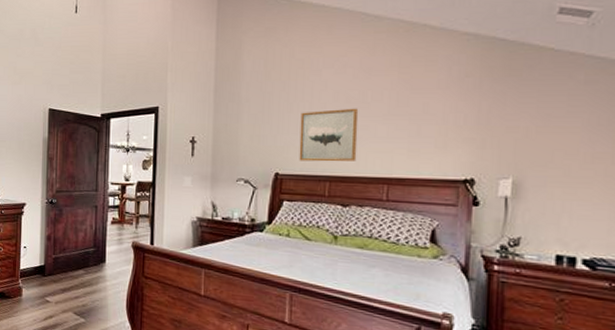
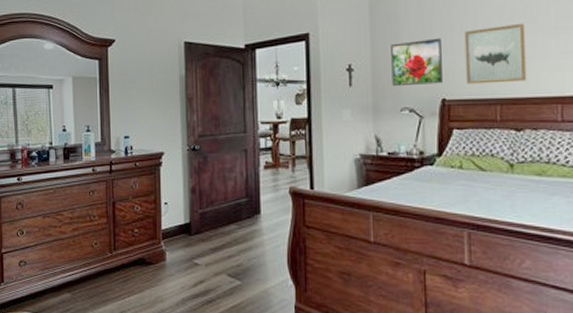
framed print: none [230,117,279,159] -> present [391,38,442,87]

